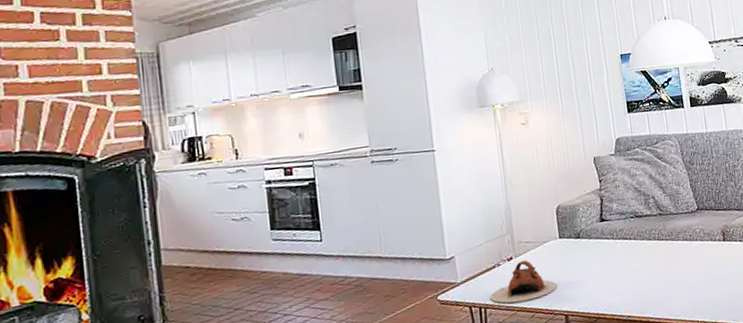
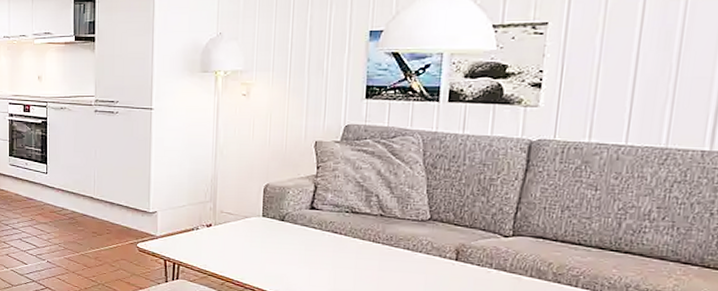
teapot: present [490,260,557,304] -> none [185,229,252,269]

